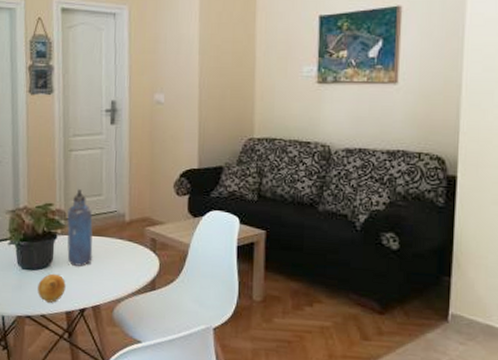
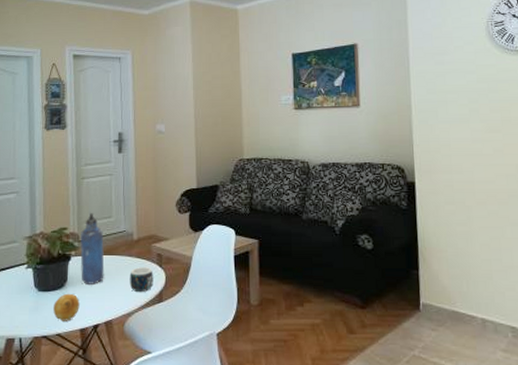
mug: none [119,251,146,279] -> present [129,267,154,293]

